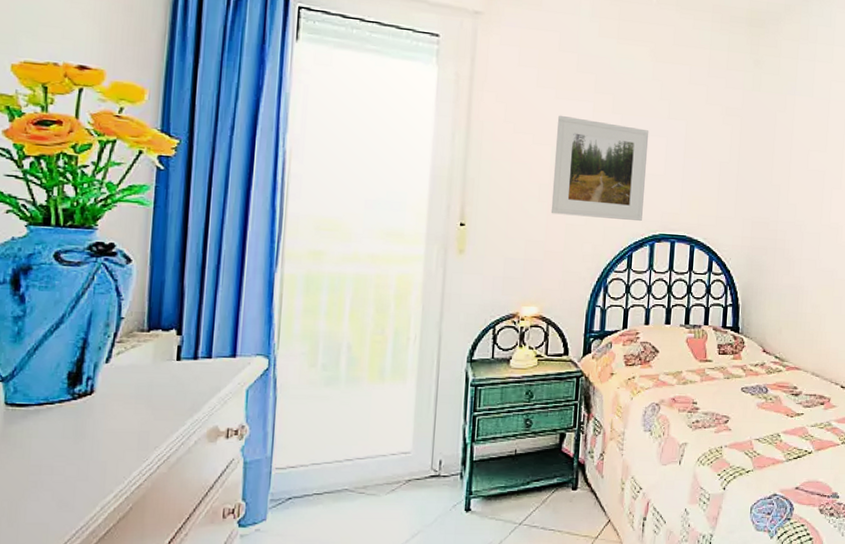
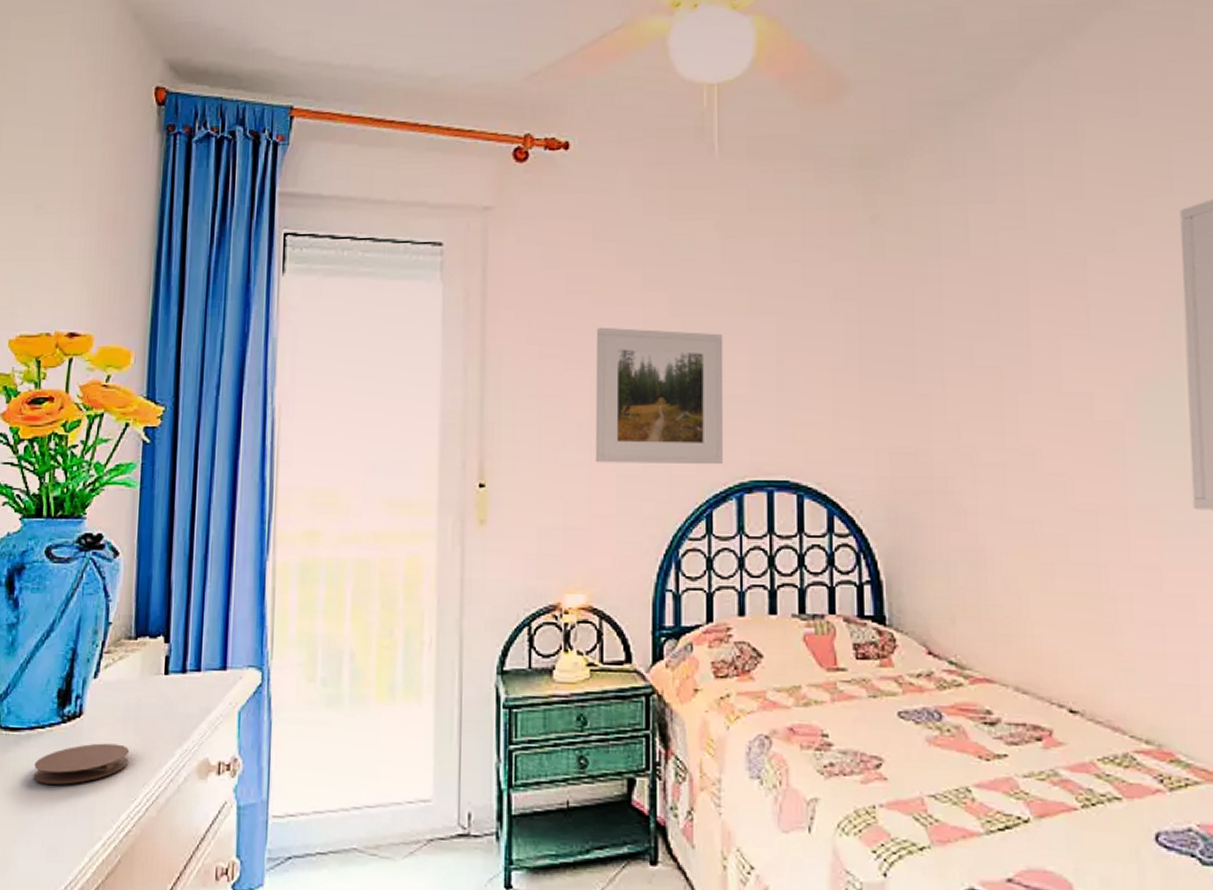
coaster: none [42,415,142,450] -> present [33,743,130,785]

